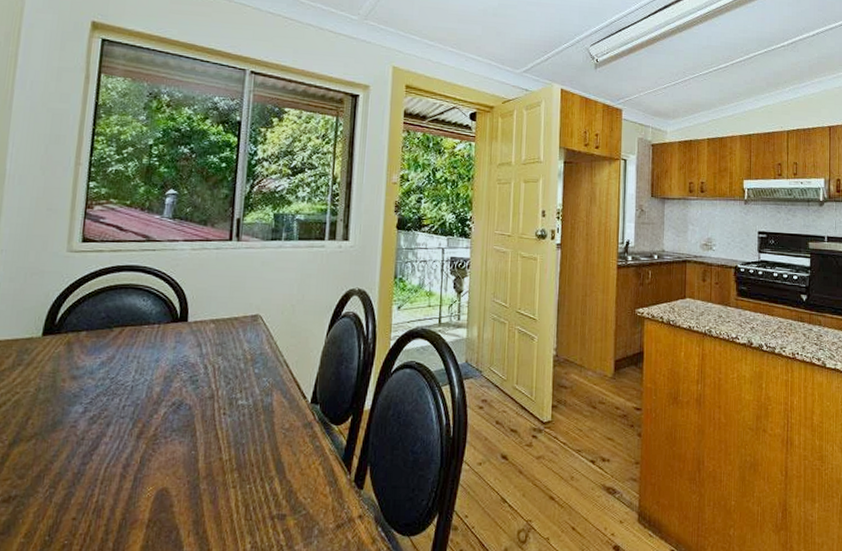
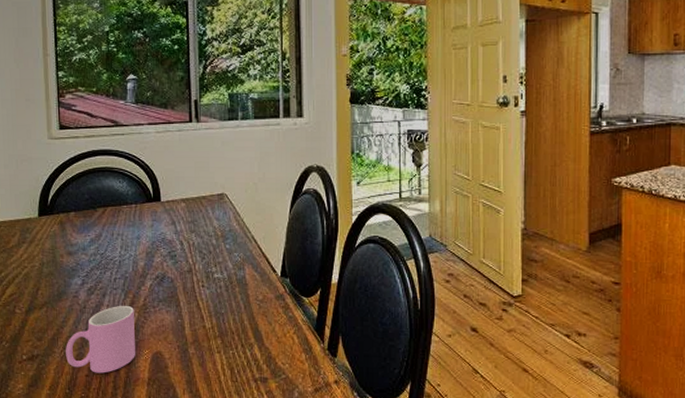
cup: none [51,435,142,516] -> present [66,305,135,374]

